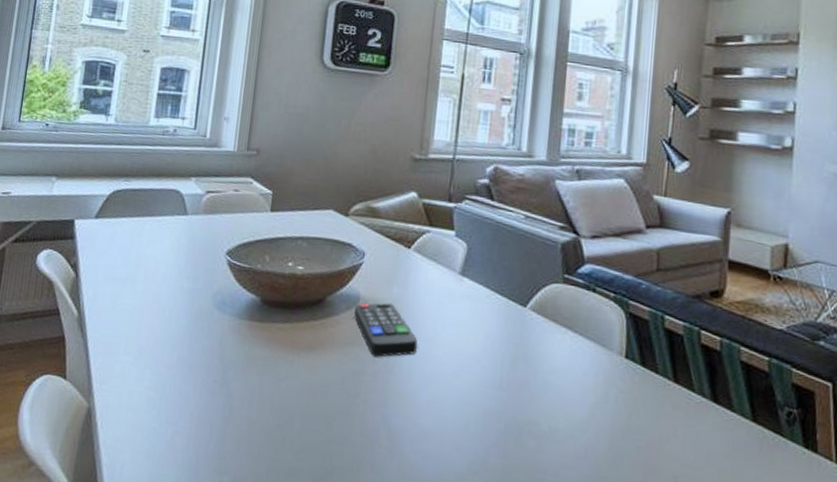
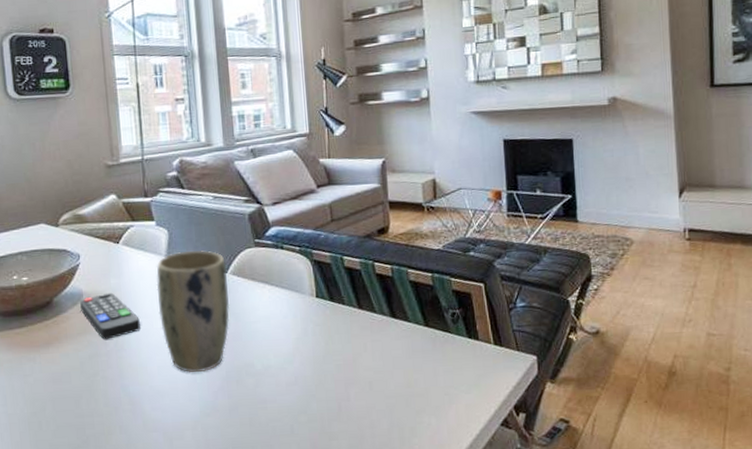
plant pot: none [440,272,527,419] -> present [156,250,230,372]

